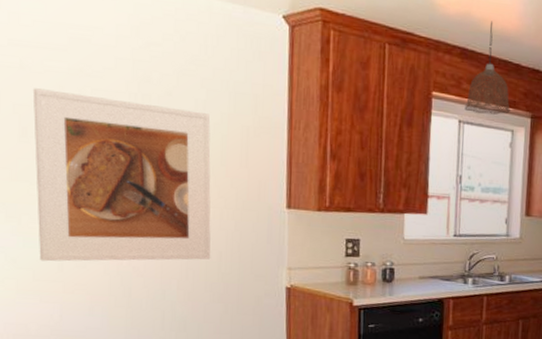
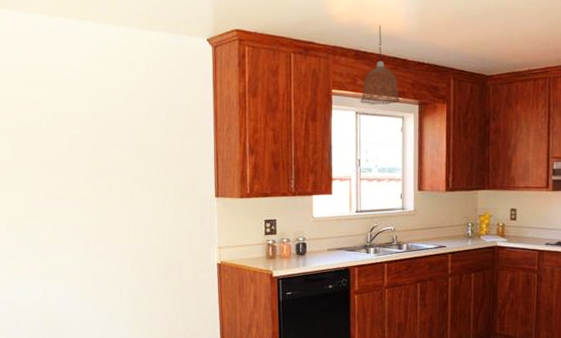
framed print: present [32,88,211,262] -> none [20,115,157,252]

